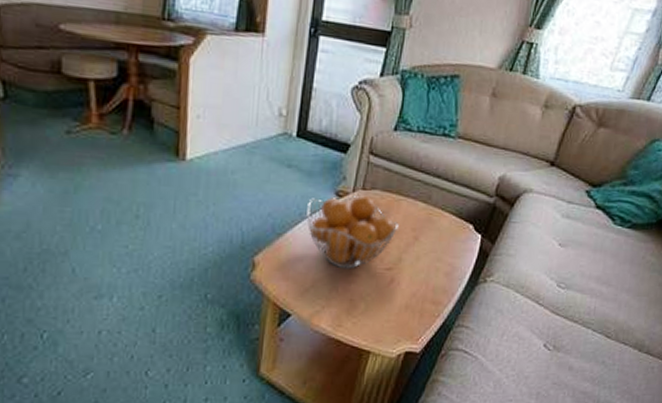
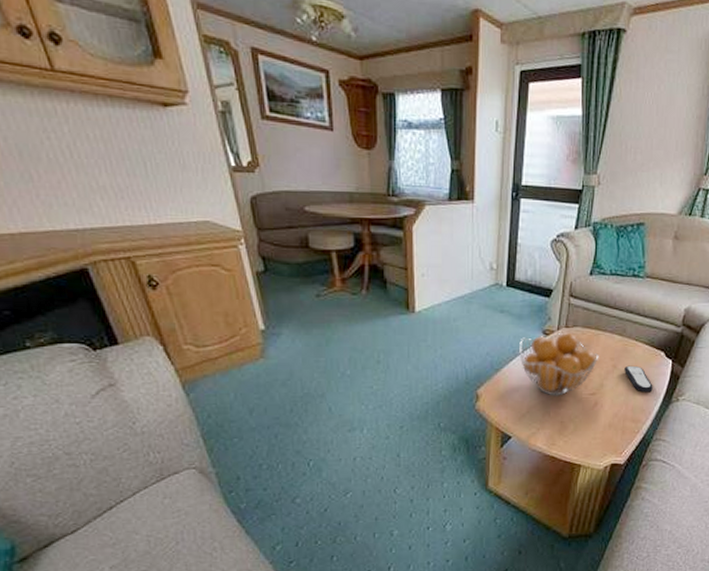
remote control: none [427,238,458,271] -> present [624,365,653,393]

